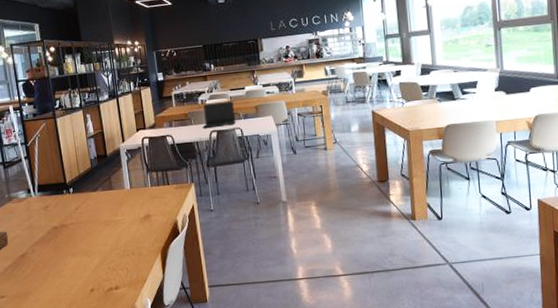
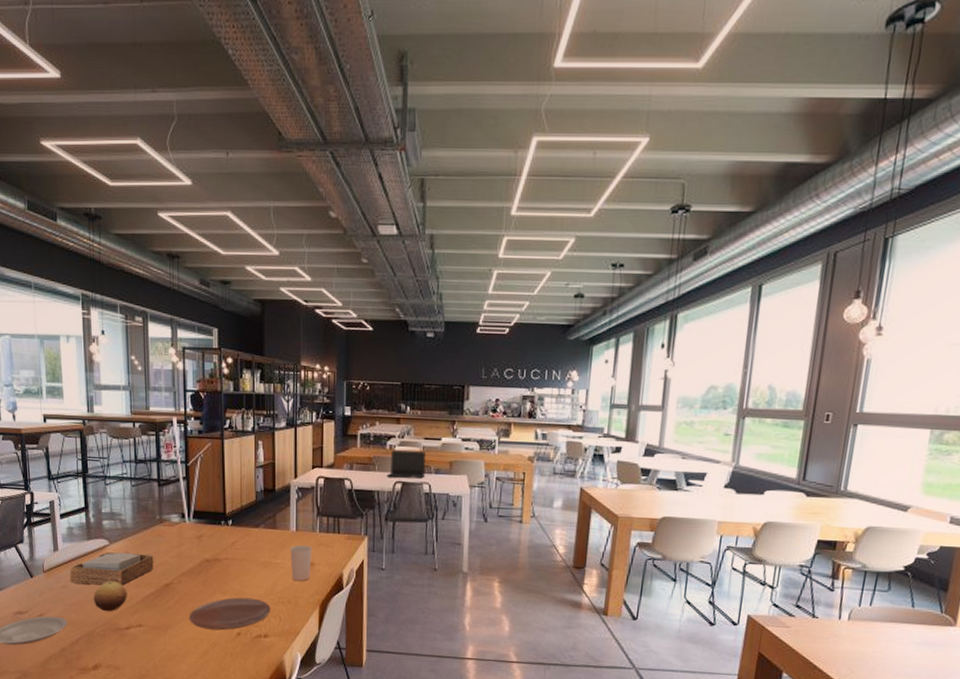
plate: none [46,255,118,291] -> present [189,597,271,631]
cup: none [127,199,149,233] -> present [290,544,312,581]

